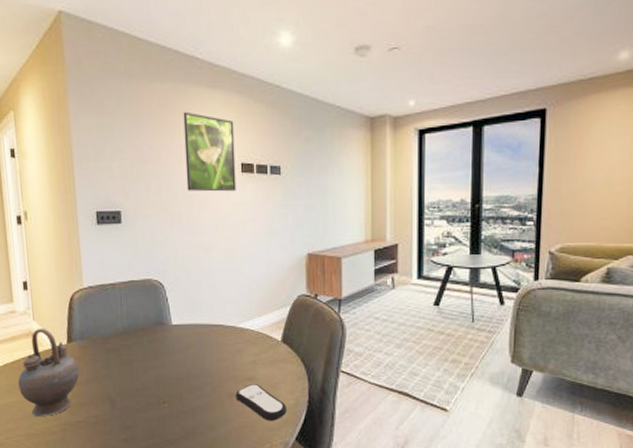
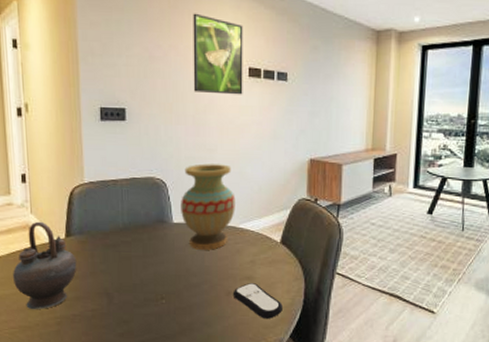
vase: none [179,263,234,351] -> present [181,164,235,250]

